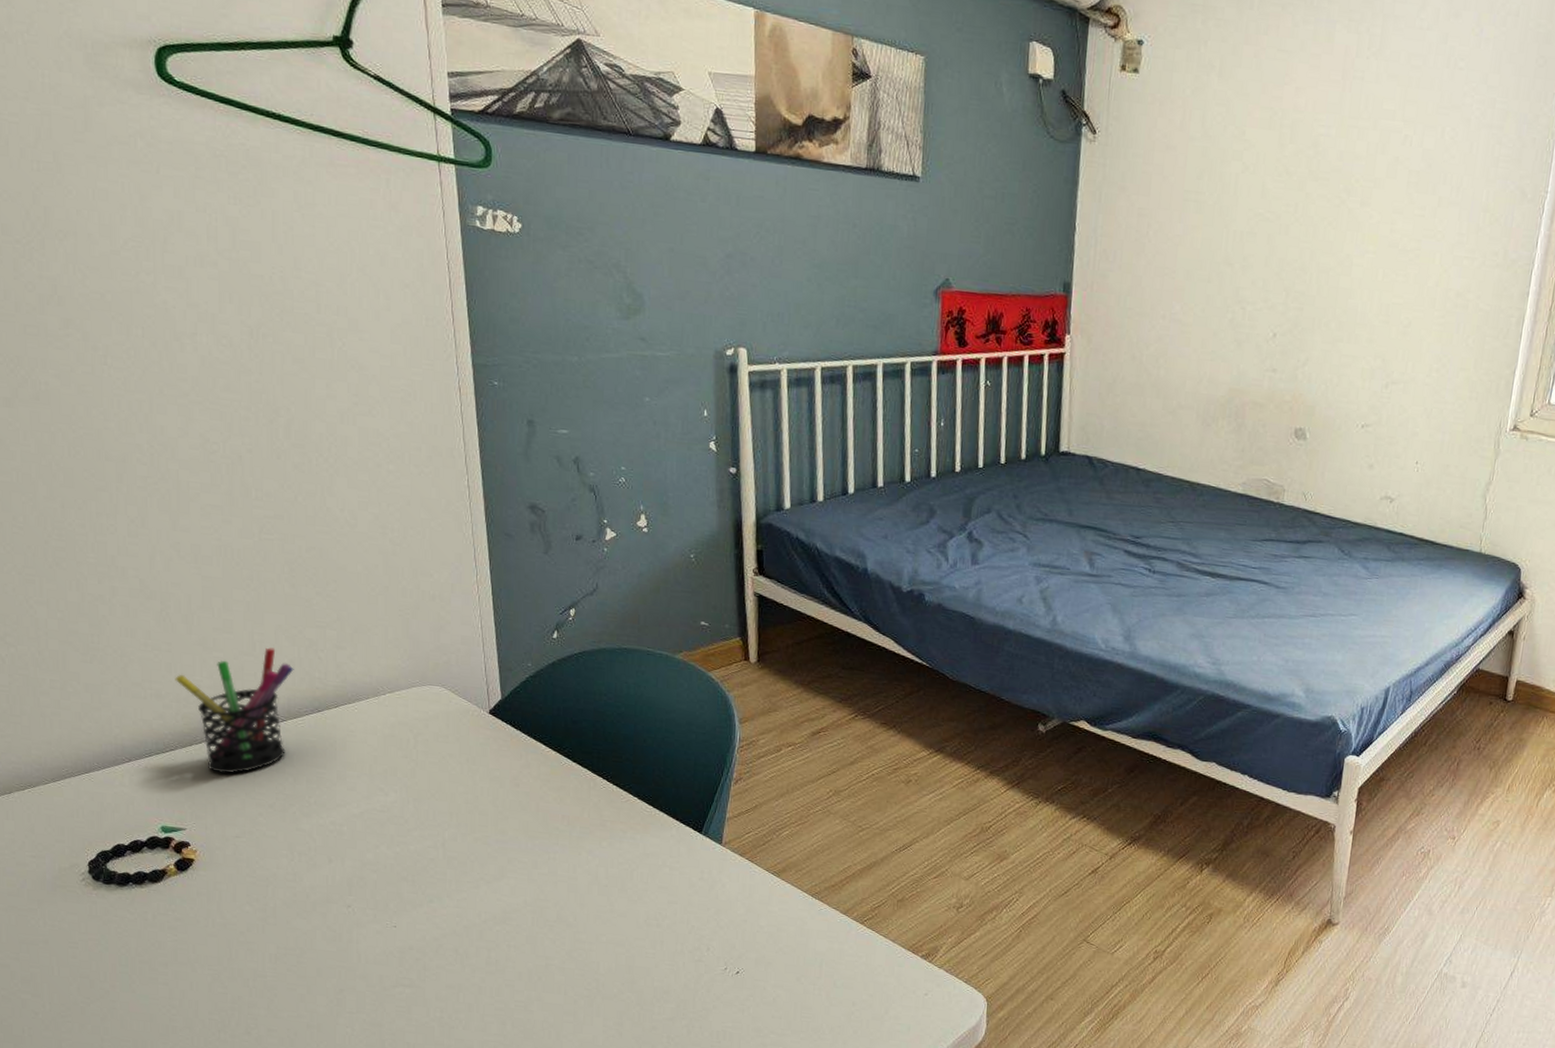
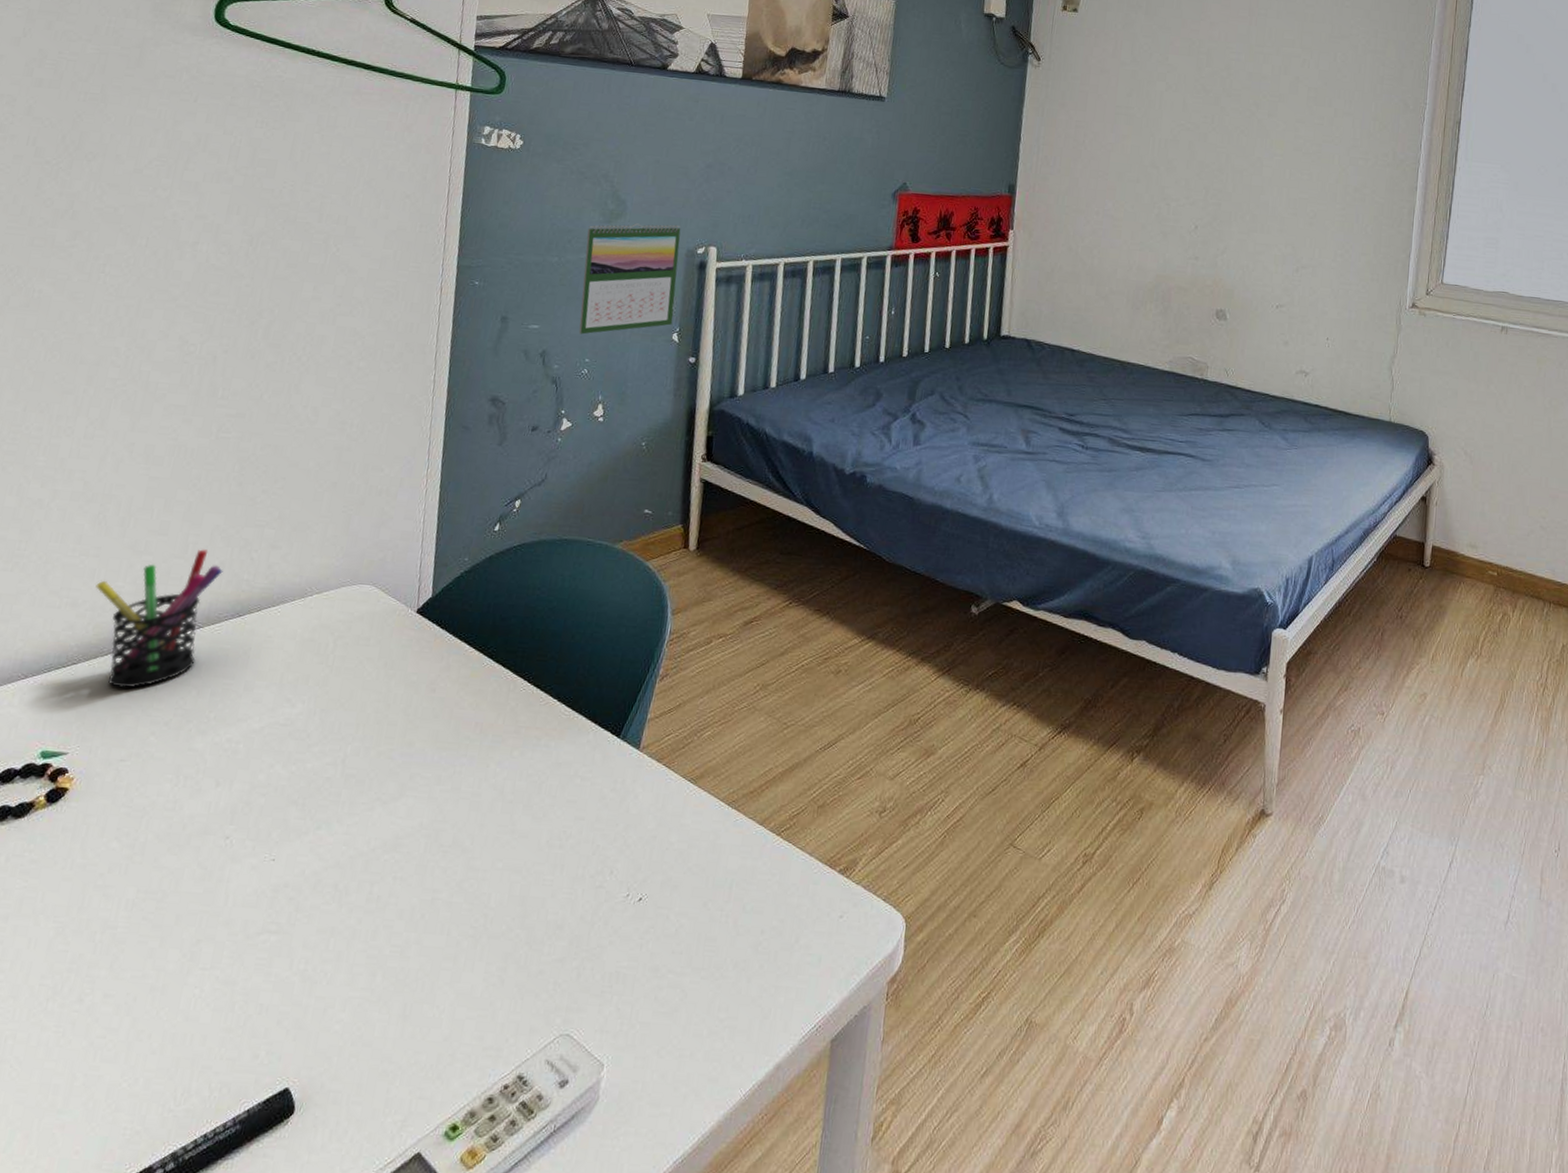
calendar: none [605,320,708,441] -> present [578,223,681,335]

